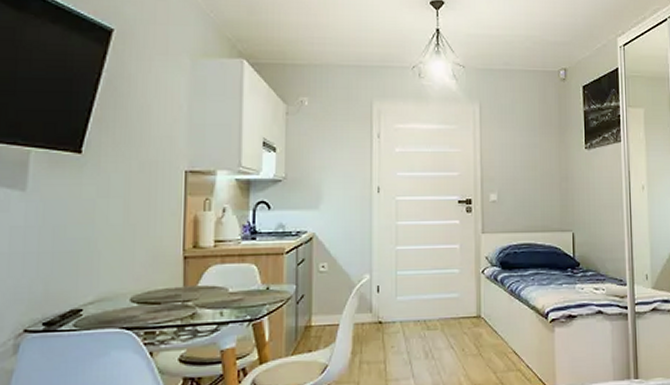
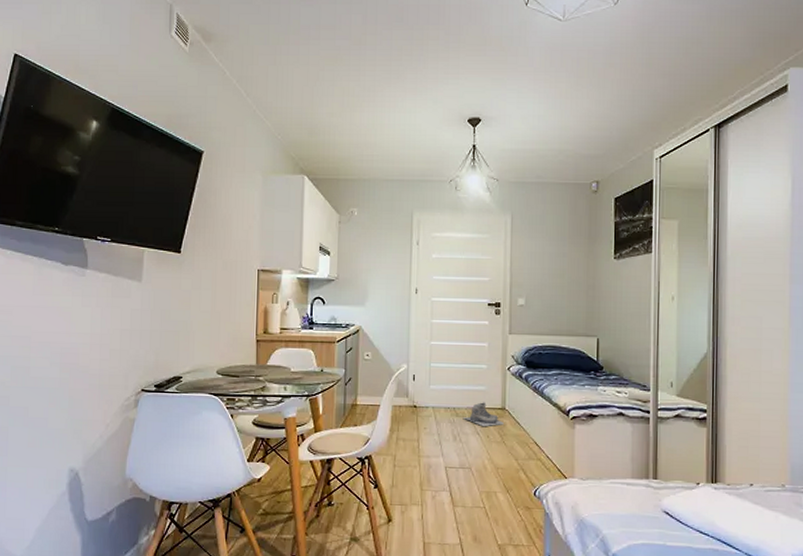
boots: none [434,311,480,340] -> present [462,402,504,427]

